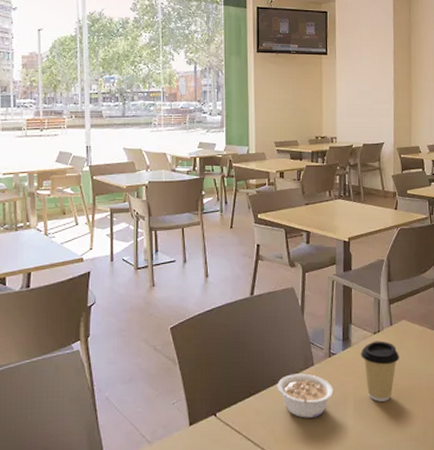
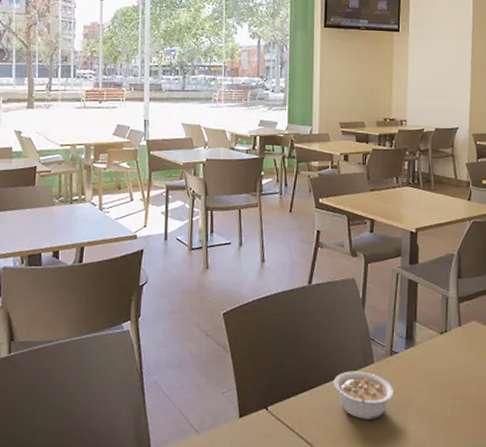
coffee cup: present [360,341,399,402] -> none [425,341,468,408]

